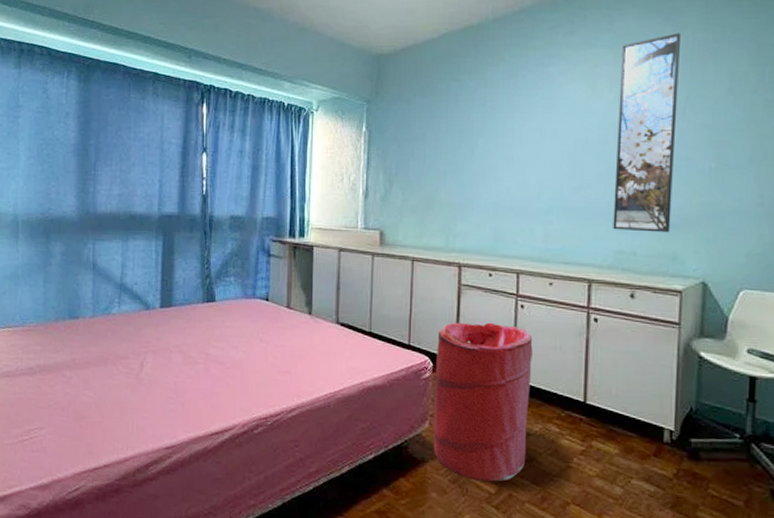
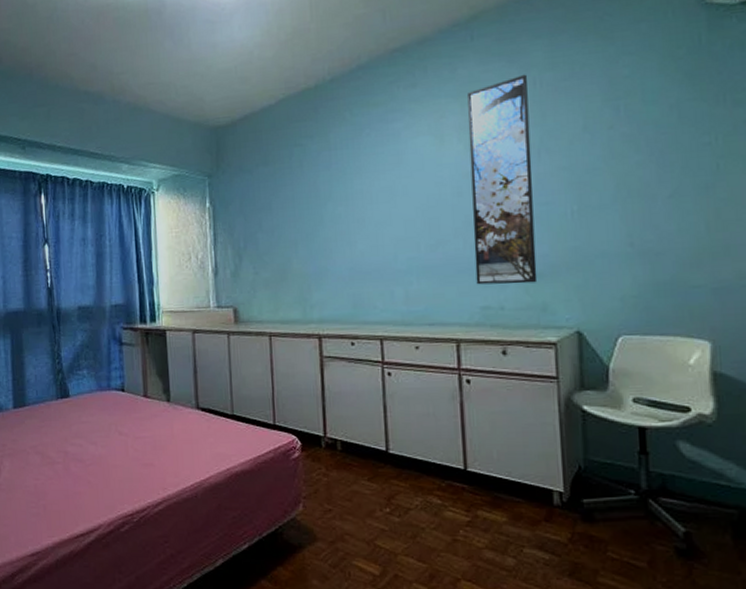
laundry hamper: present [433,322,533,482] -> none [303,394,409,563]

